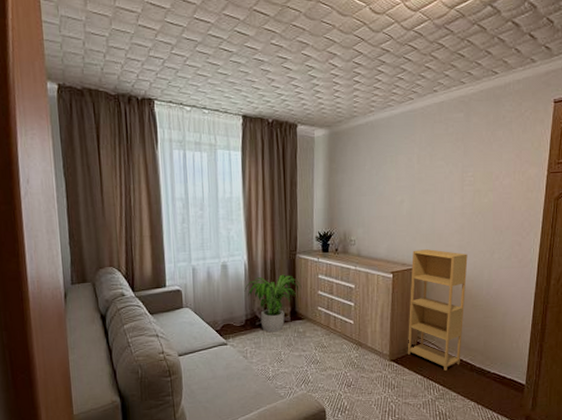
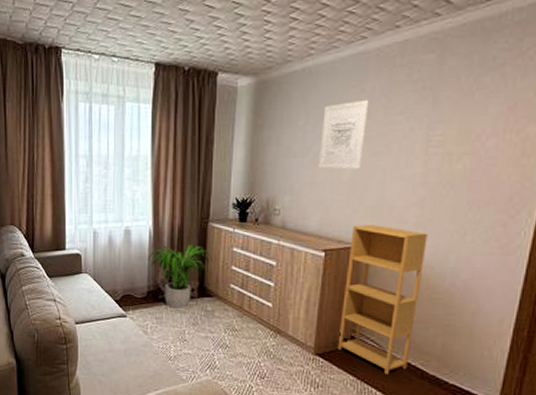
wall art: none [382,148,418,205] -> present [317,99,369,170]

